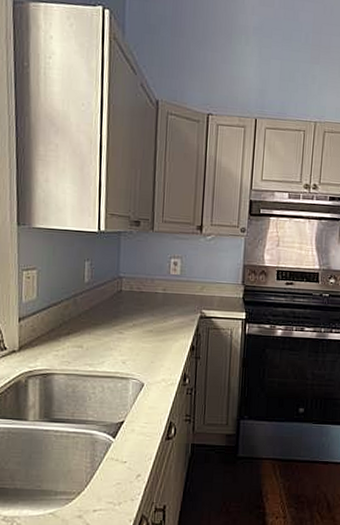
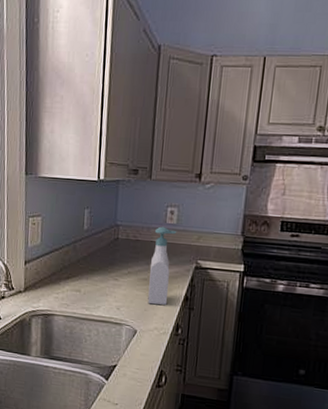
soap bottle: none [154,277,181,356] -> present [147,226,177,305]

